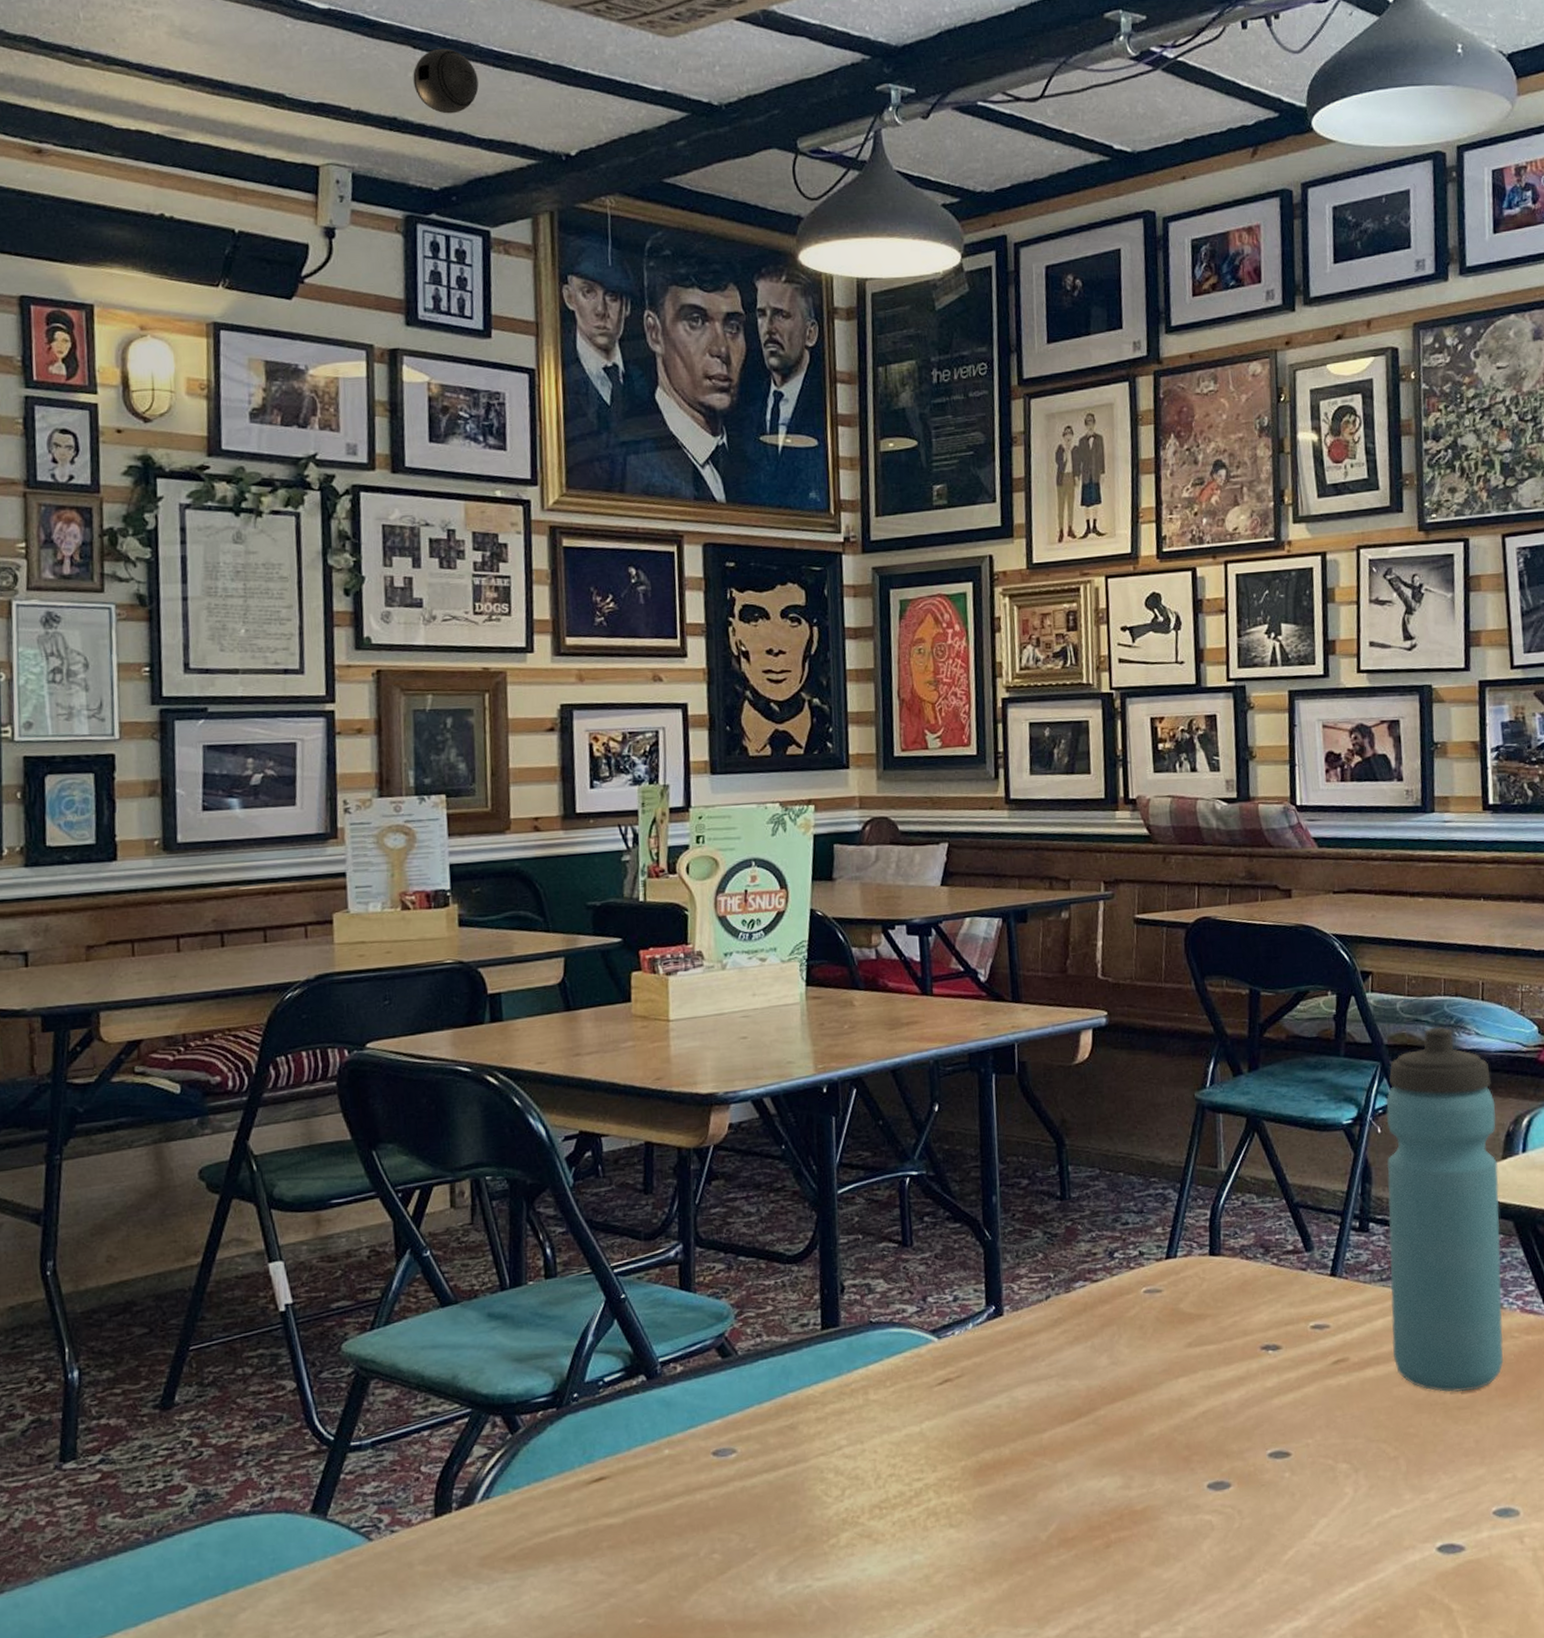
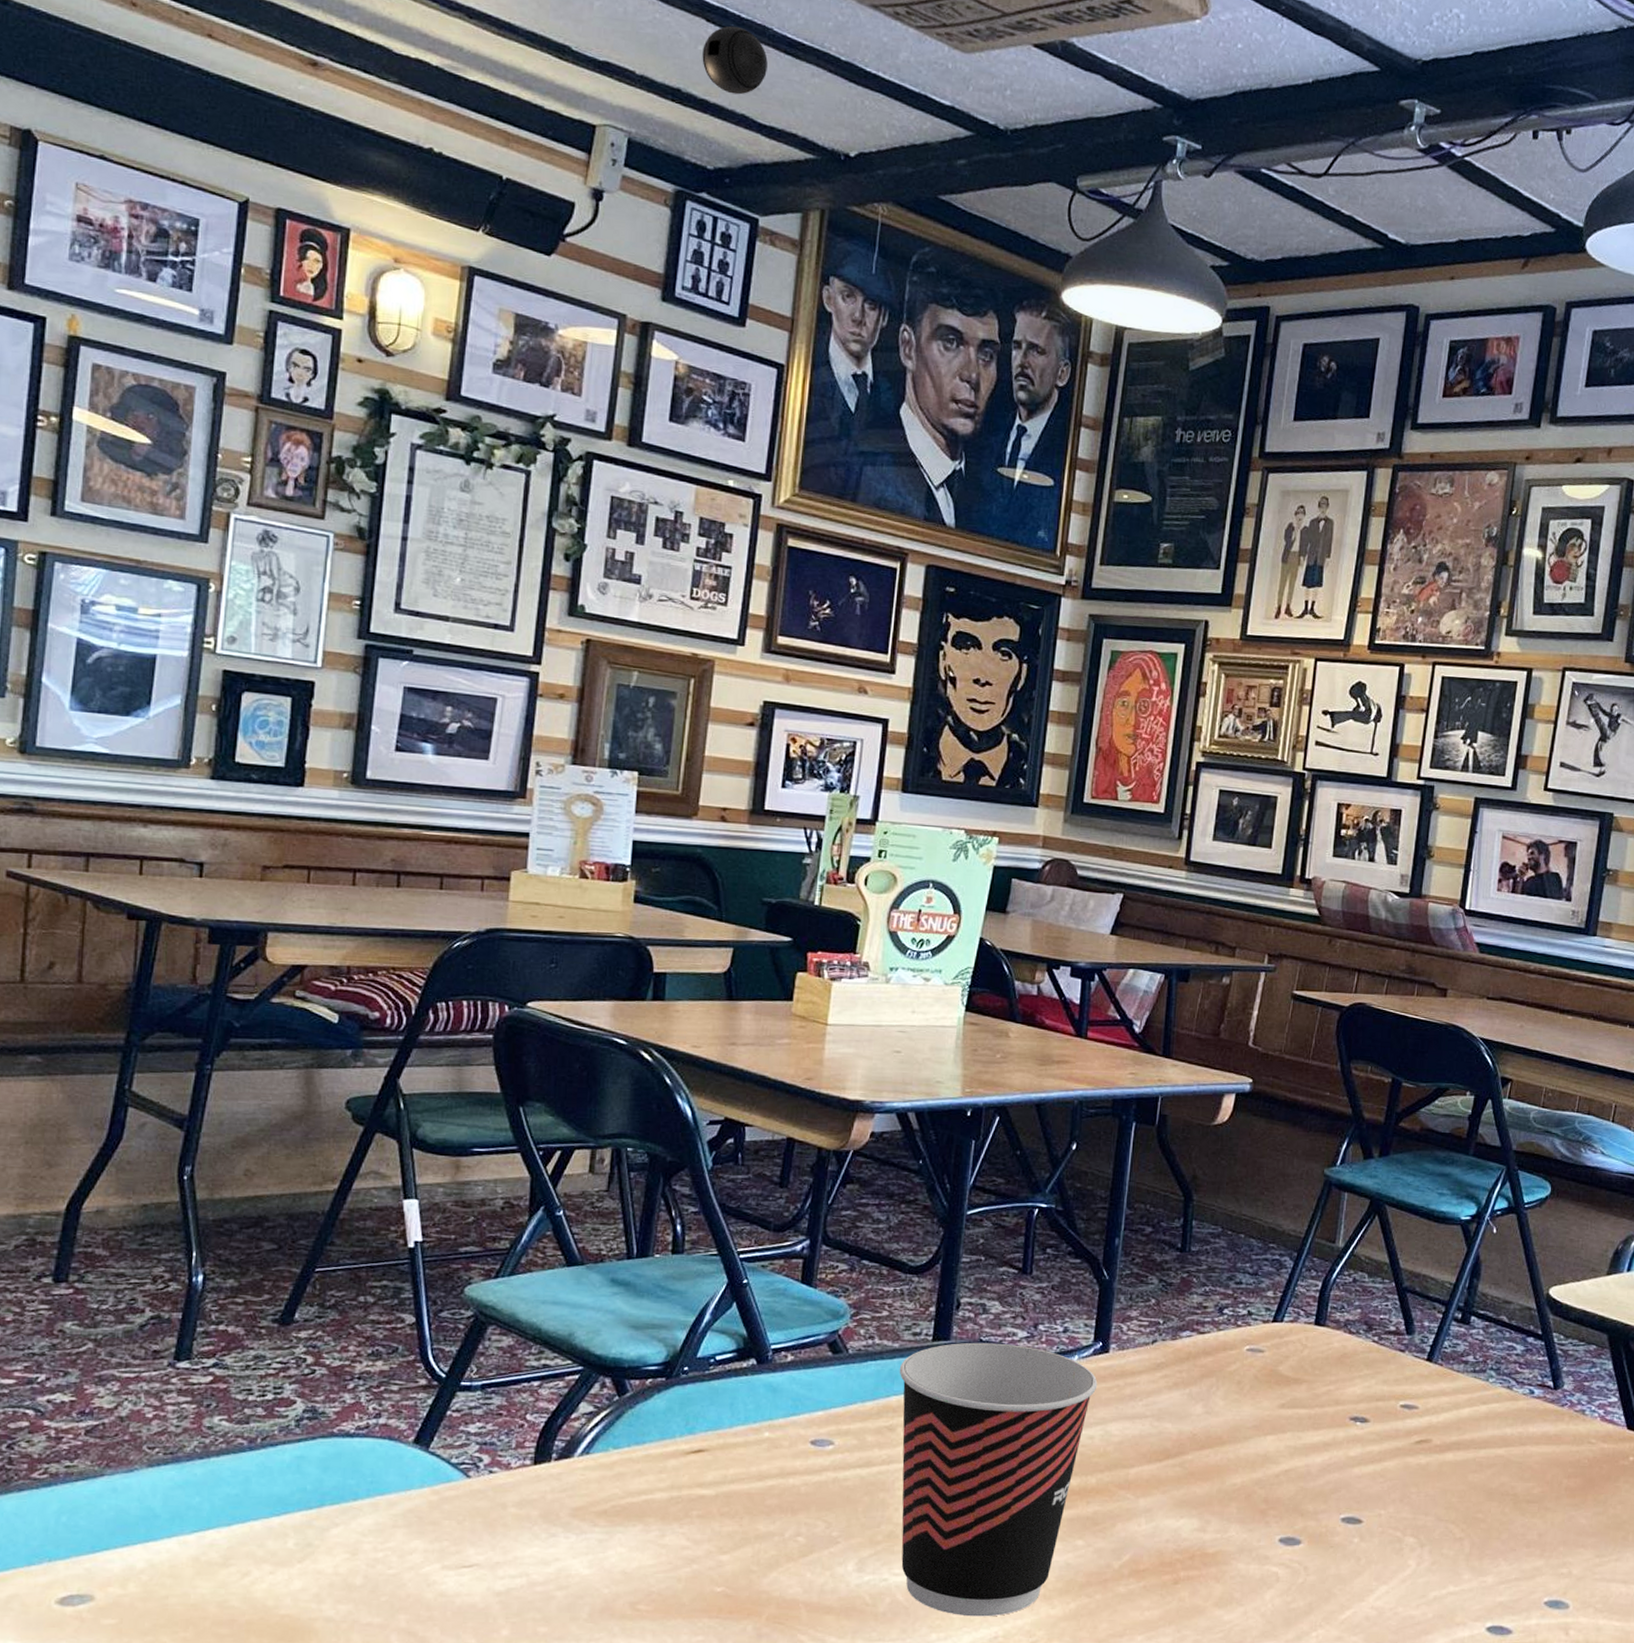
cup: none [791,1321,997,1613] -> present [899,1342,1098,1617]
water bottle: present [1386,1027,1504,1392] -> none [1473,1140,1609,1486]

